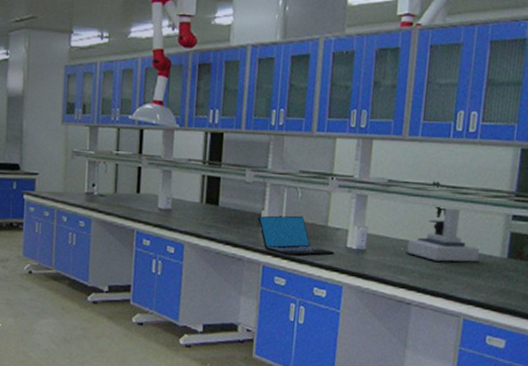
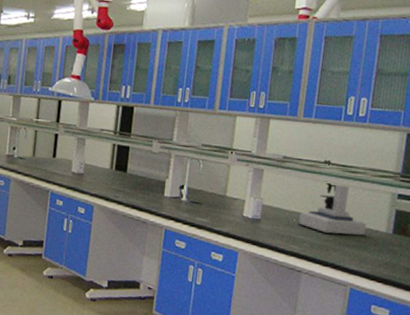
laptop: present [257,215,334,256] -> none [162,183,231,222]

